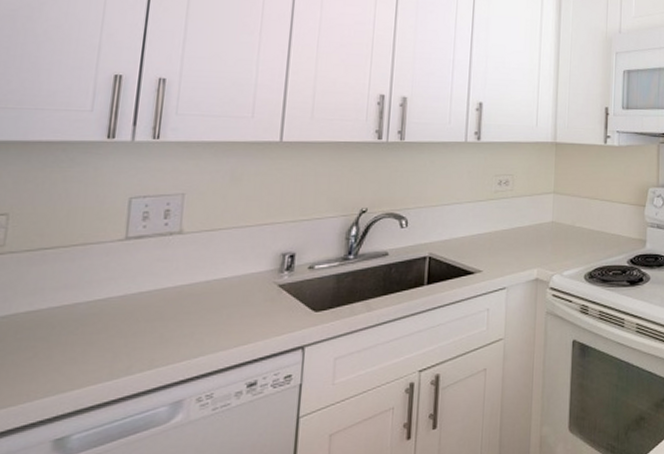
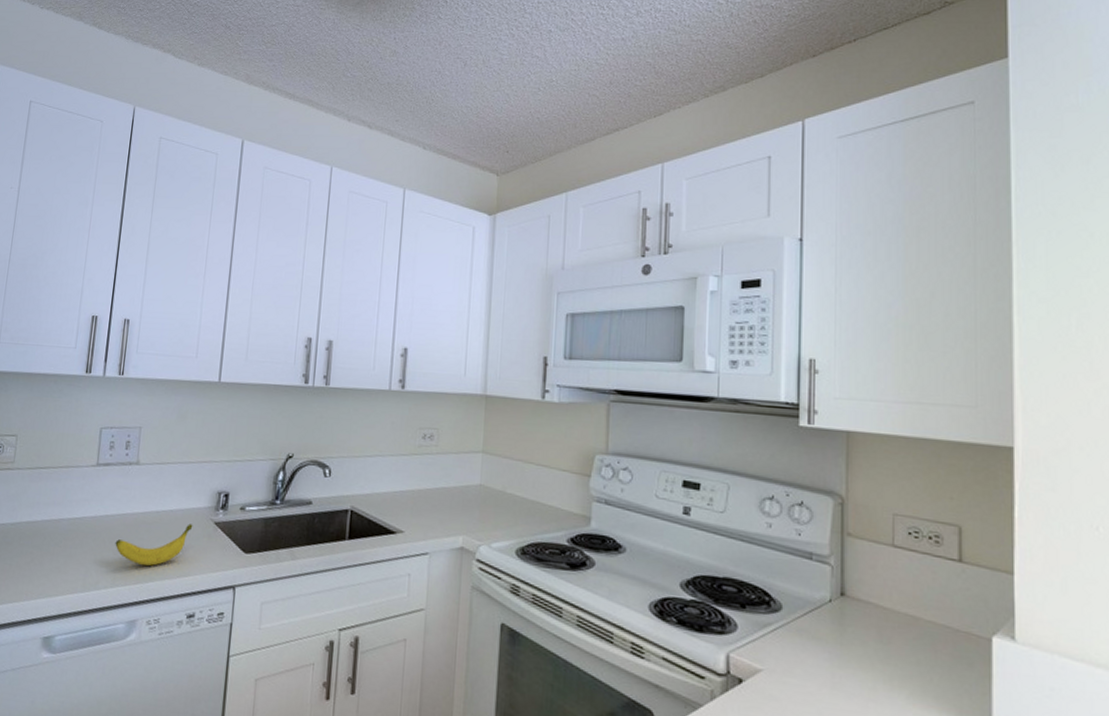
banana: none [153,289,253,340] -> present [115,523,193,566]

